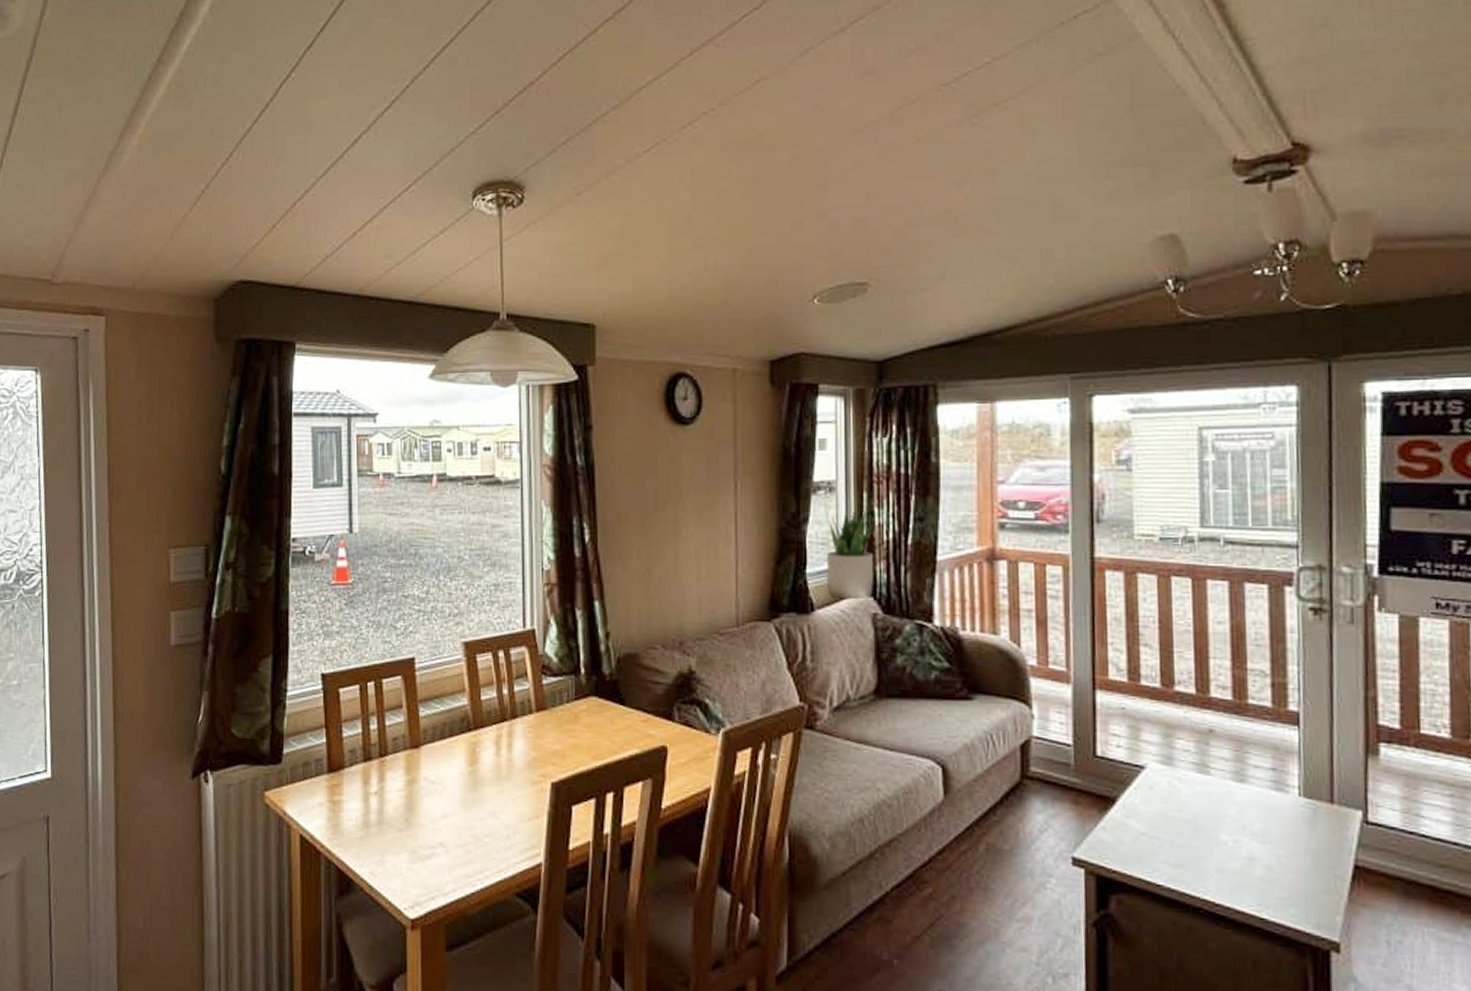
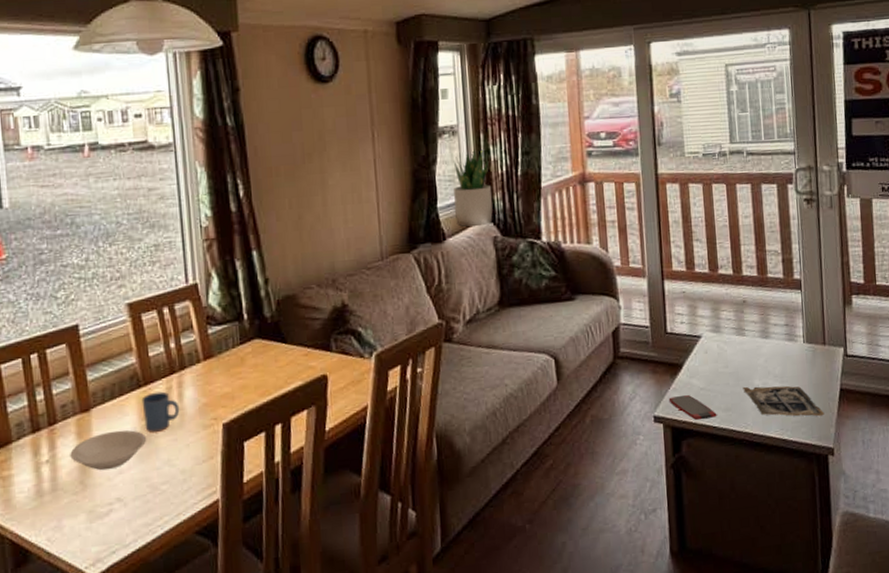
bowl: none [398,772,473,811] -> present [70,430,147,470]
mug: none [471,738,508,780] -> present [141,391,180,433]
tablet: none [1094,837,1163,874] -> present [668,395,717,421]
magazine: none [1202,840,1327,898] -> present [742,385,824,417]

